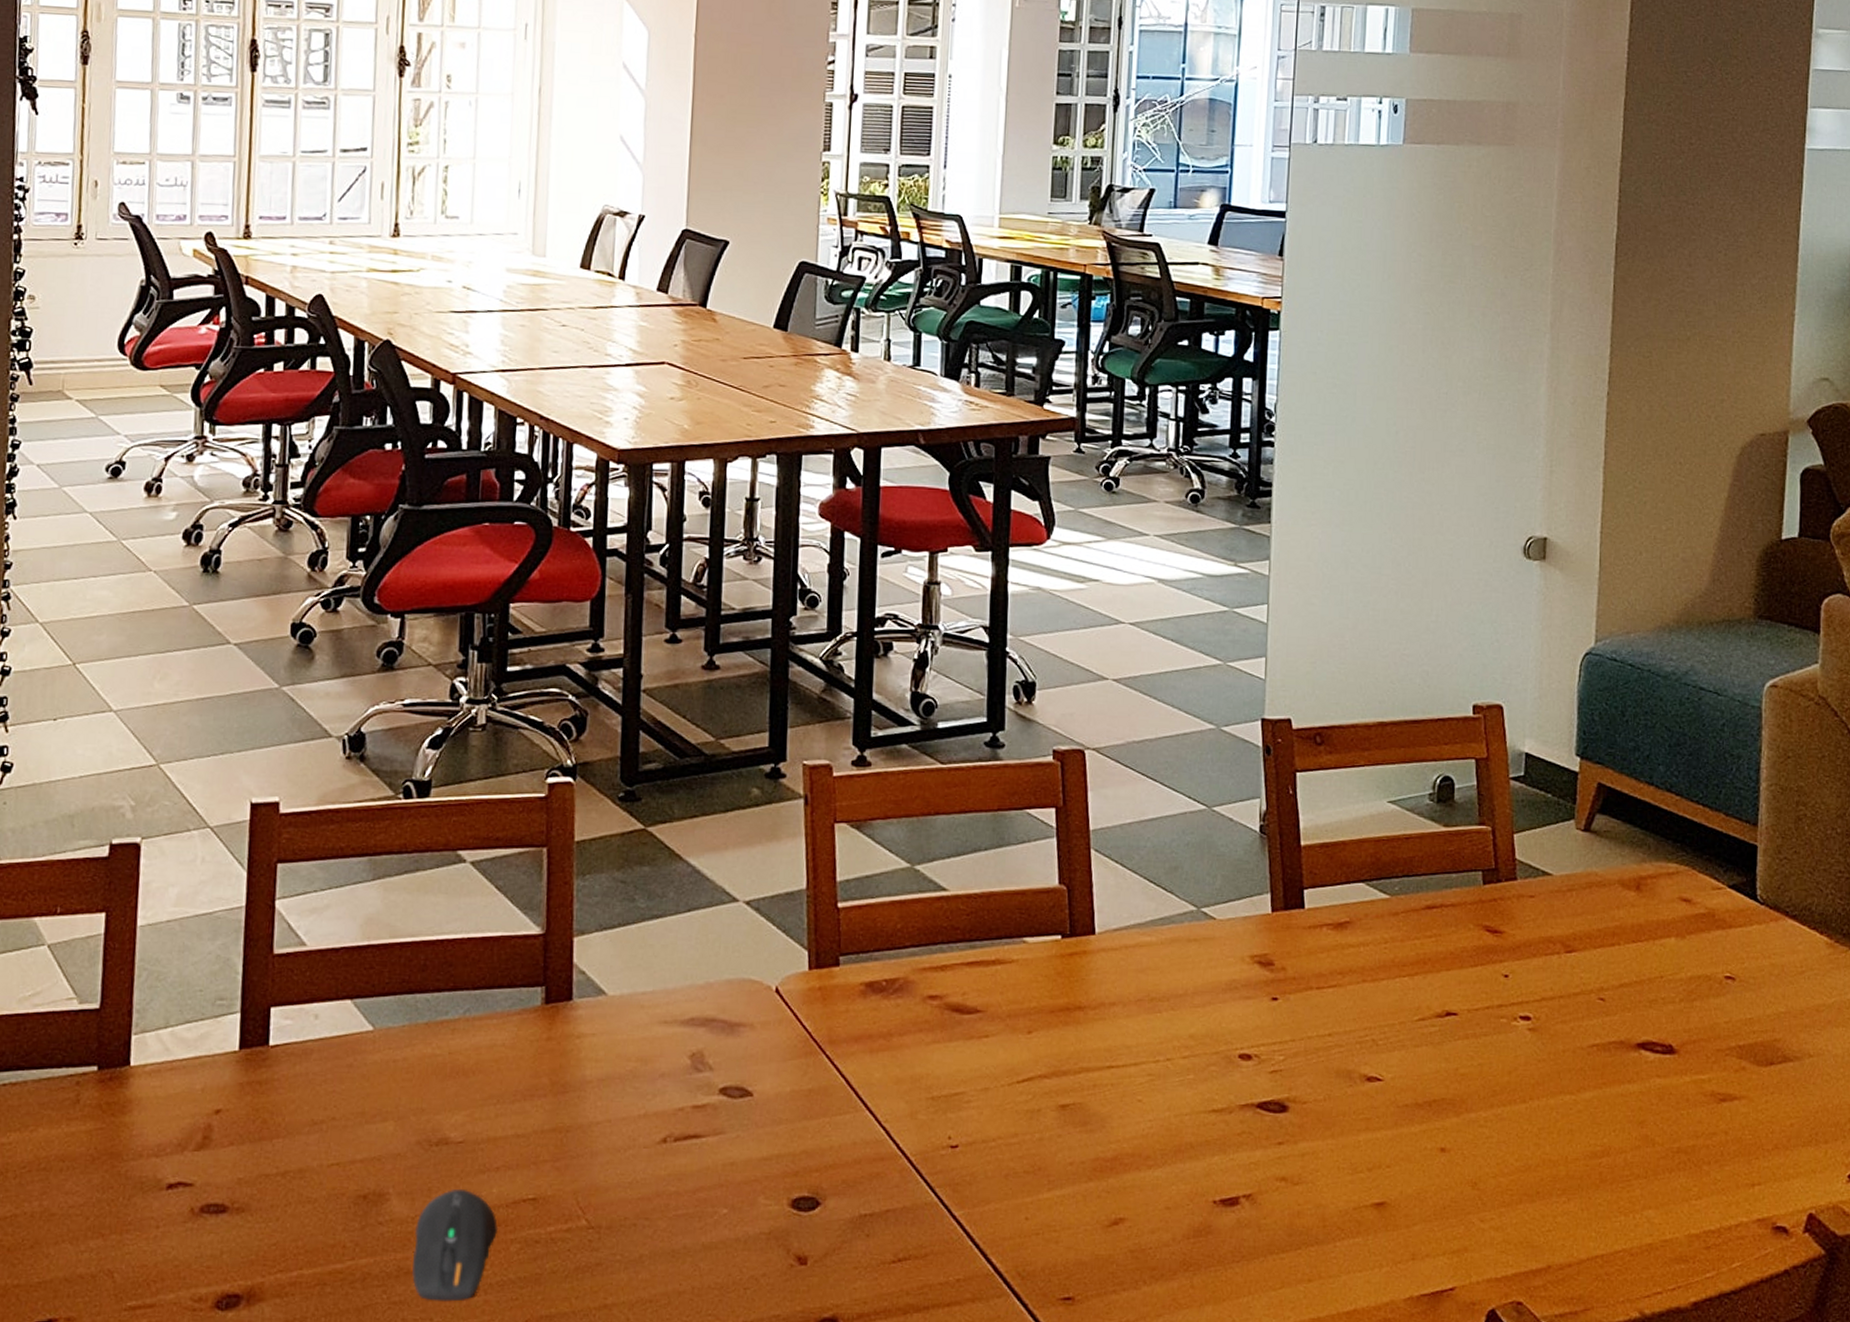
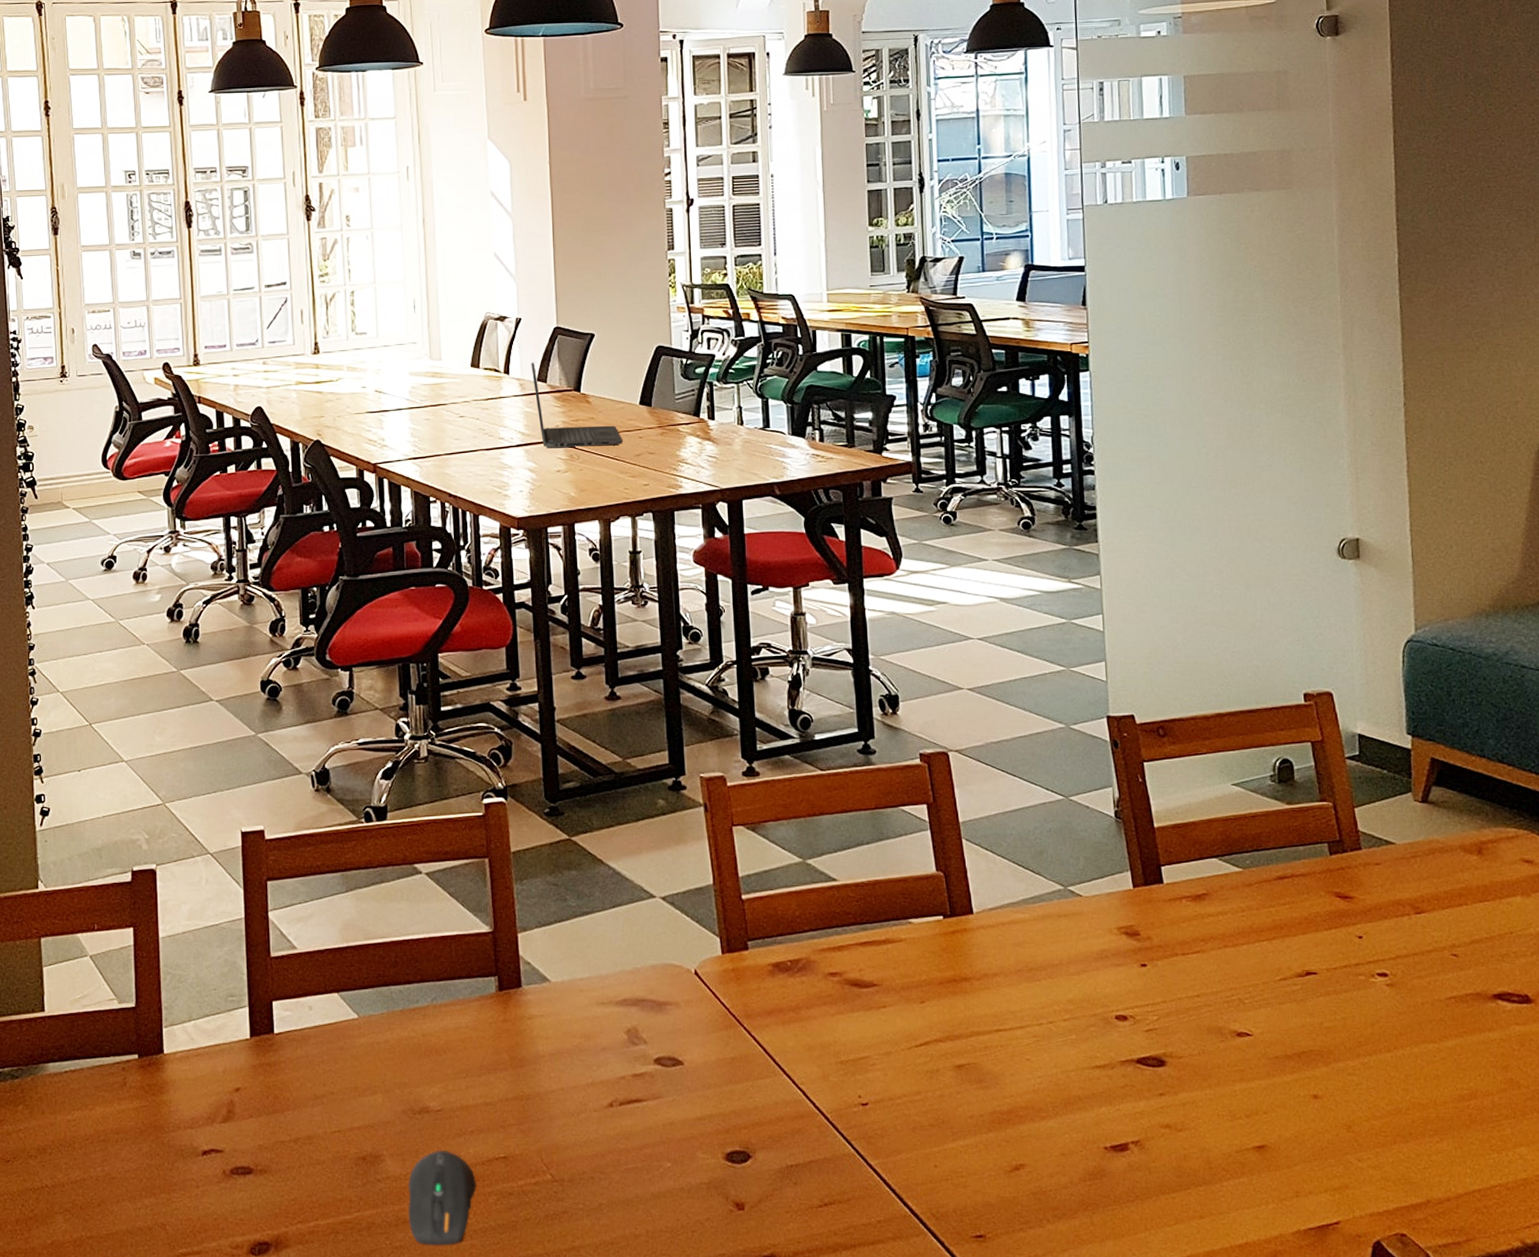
laptop: none [651,268,750,374] -> present [531,362,622,448]

